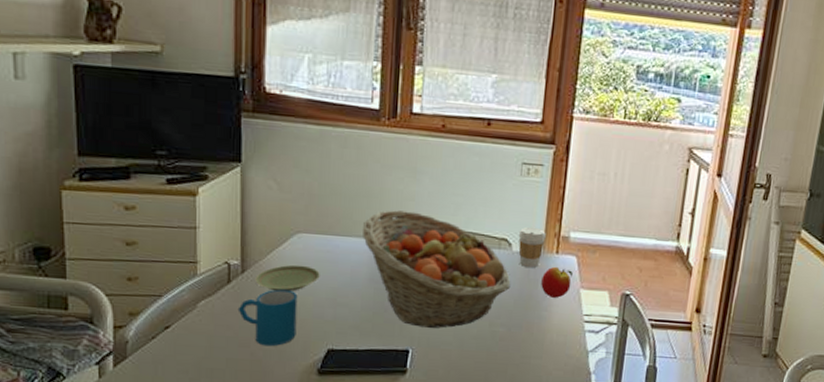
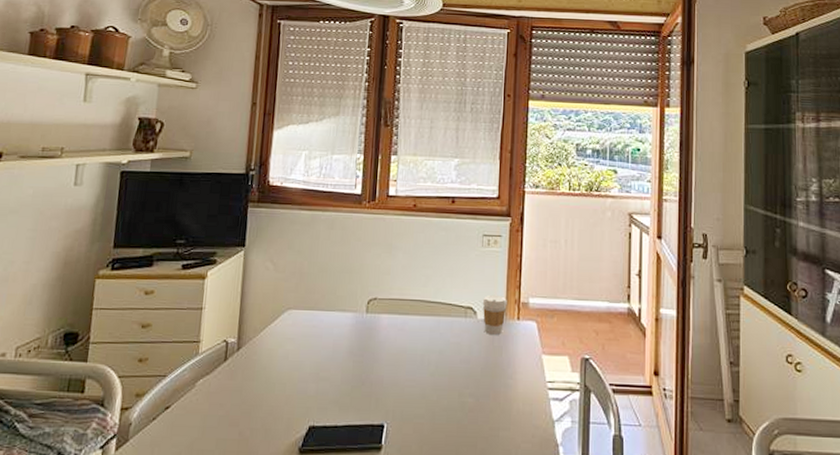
mug: present [237,289,298,347] -> none [231,365,285,425]
plate: present [255,264,320,292] -> none [248,340,306,368]
fruit basket: present [362,210,511,328] -> none [344,284,477,401]
apple: present [541,266,573,298] -> none [505,332,534,365]

